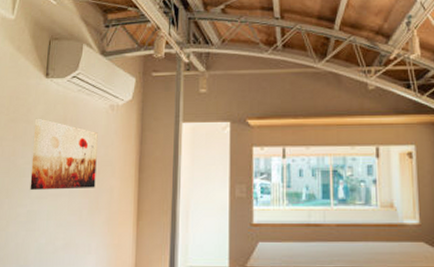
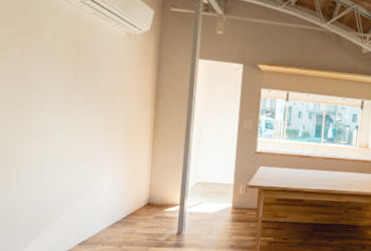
wall art: present [30,118,98,190] -> none [42,34,115,109]

